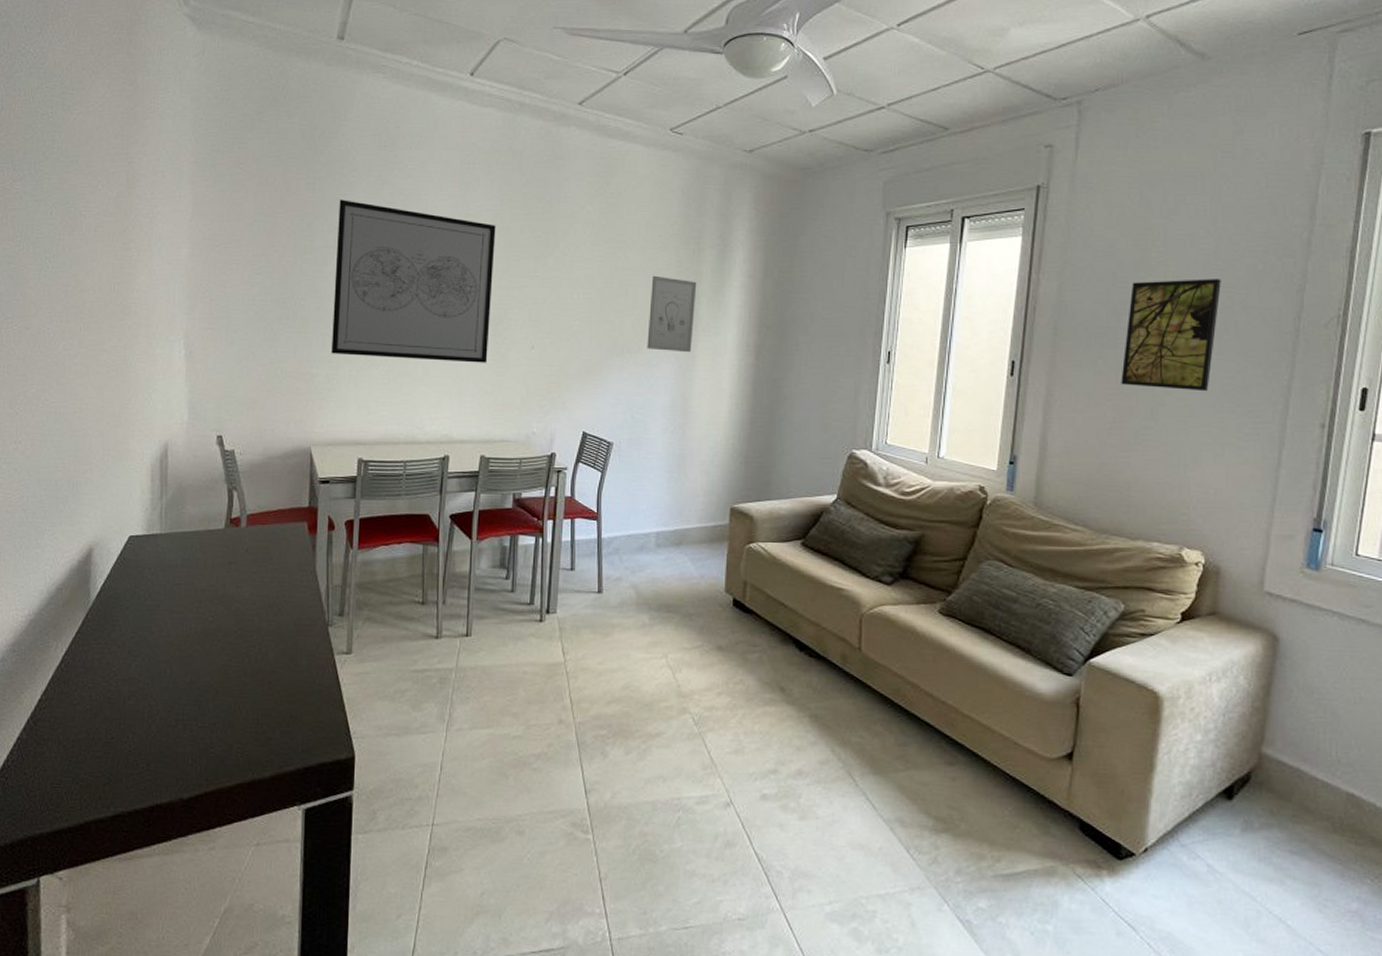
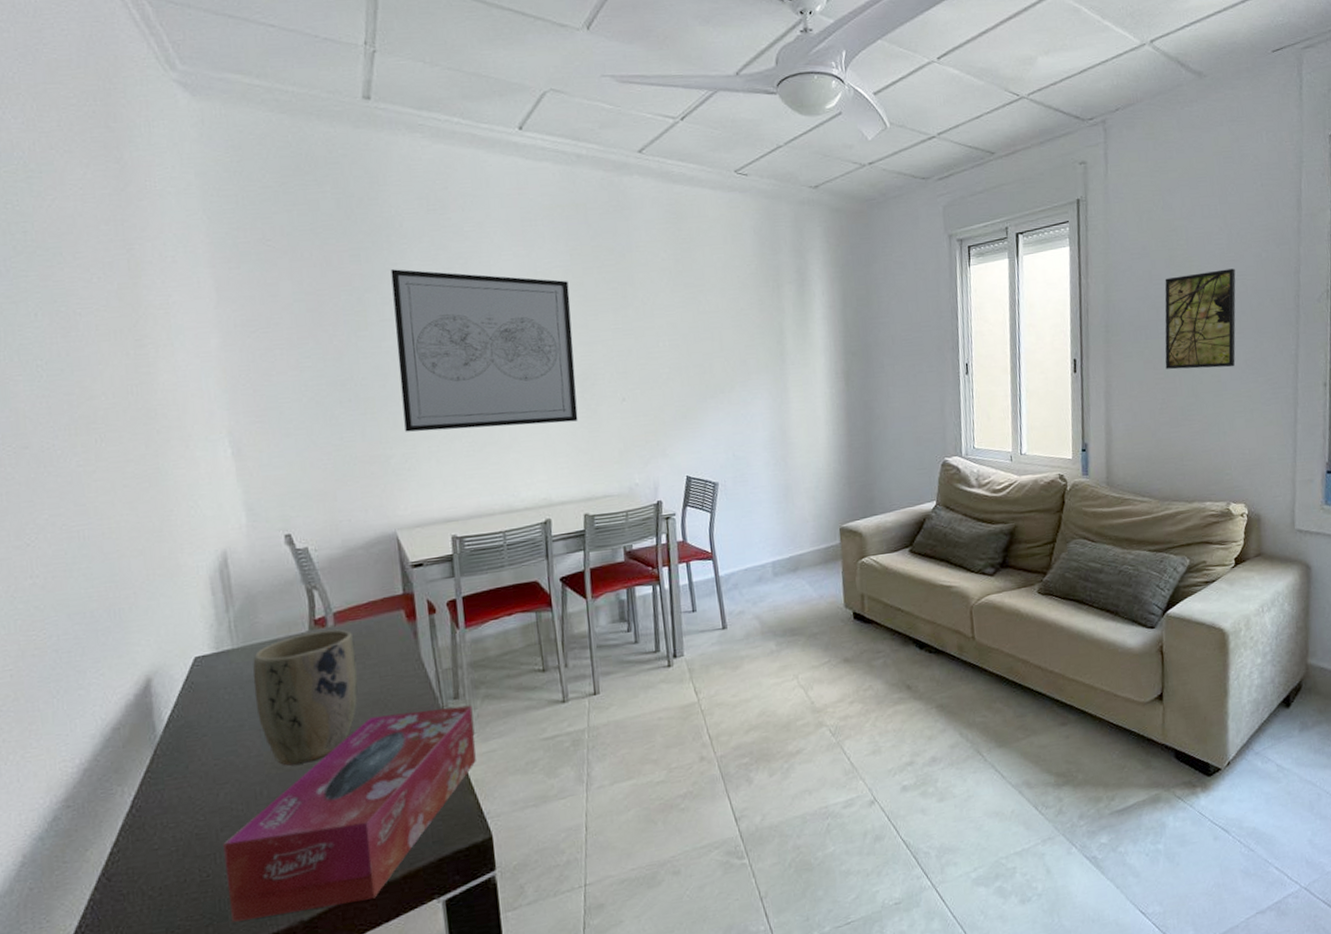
tissue box: none [125,619,354,792] -> present [223,705,476,922]
plant pot: none [172,530,261,651] -> present [253,629,358,766]
wall art: present [647,275,697,353] -> none [736,315,784,388]

